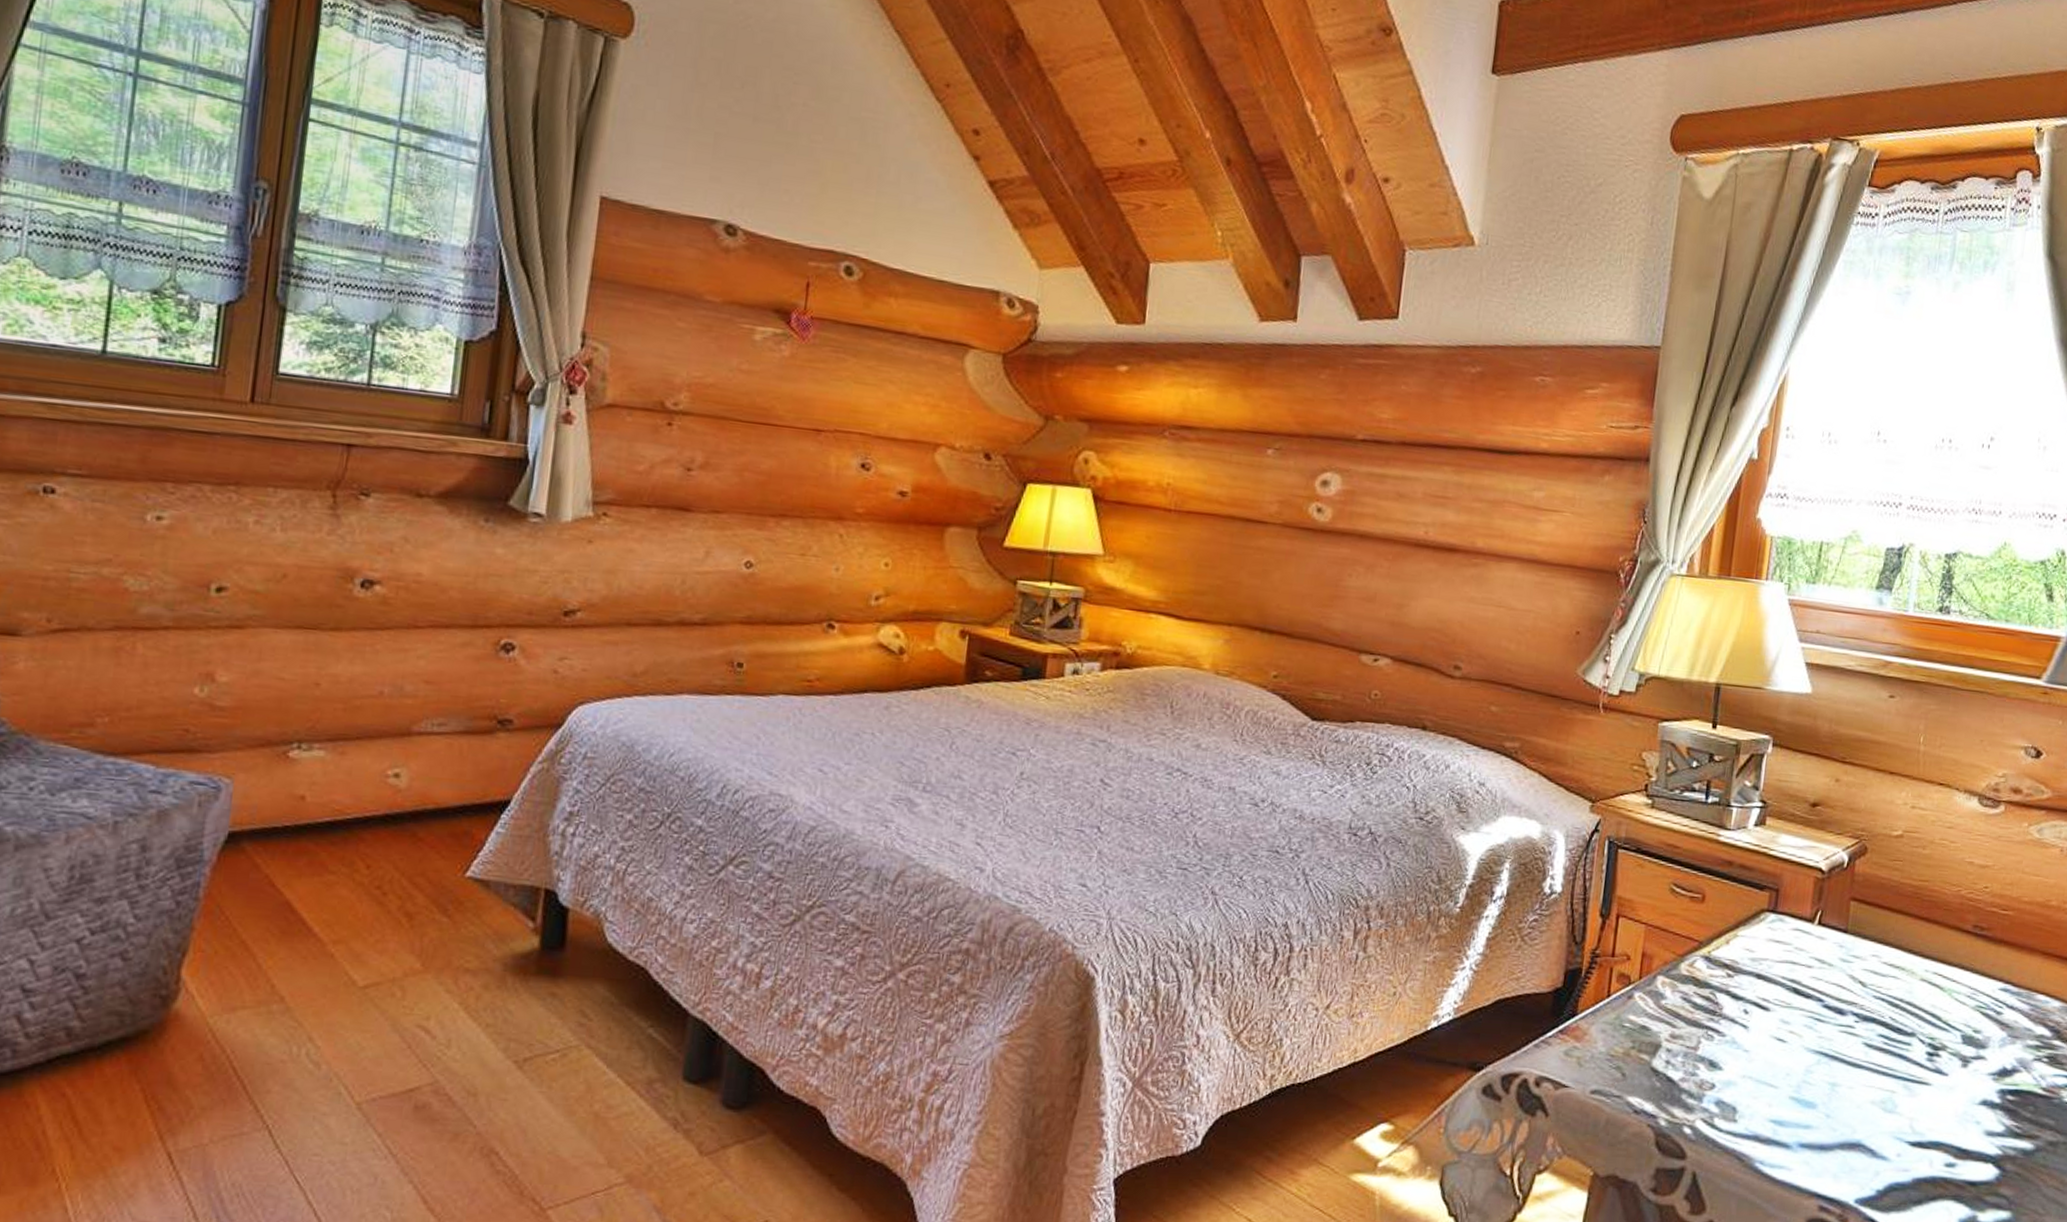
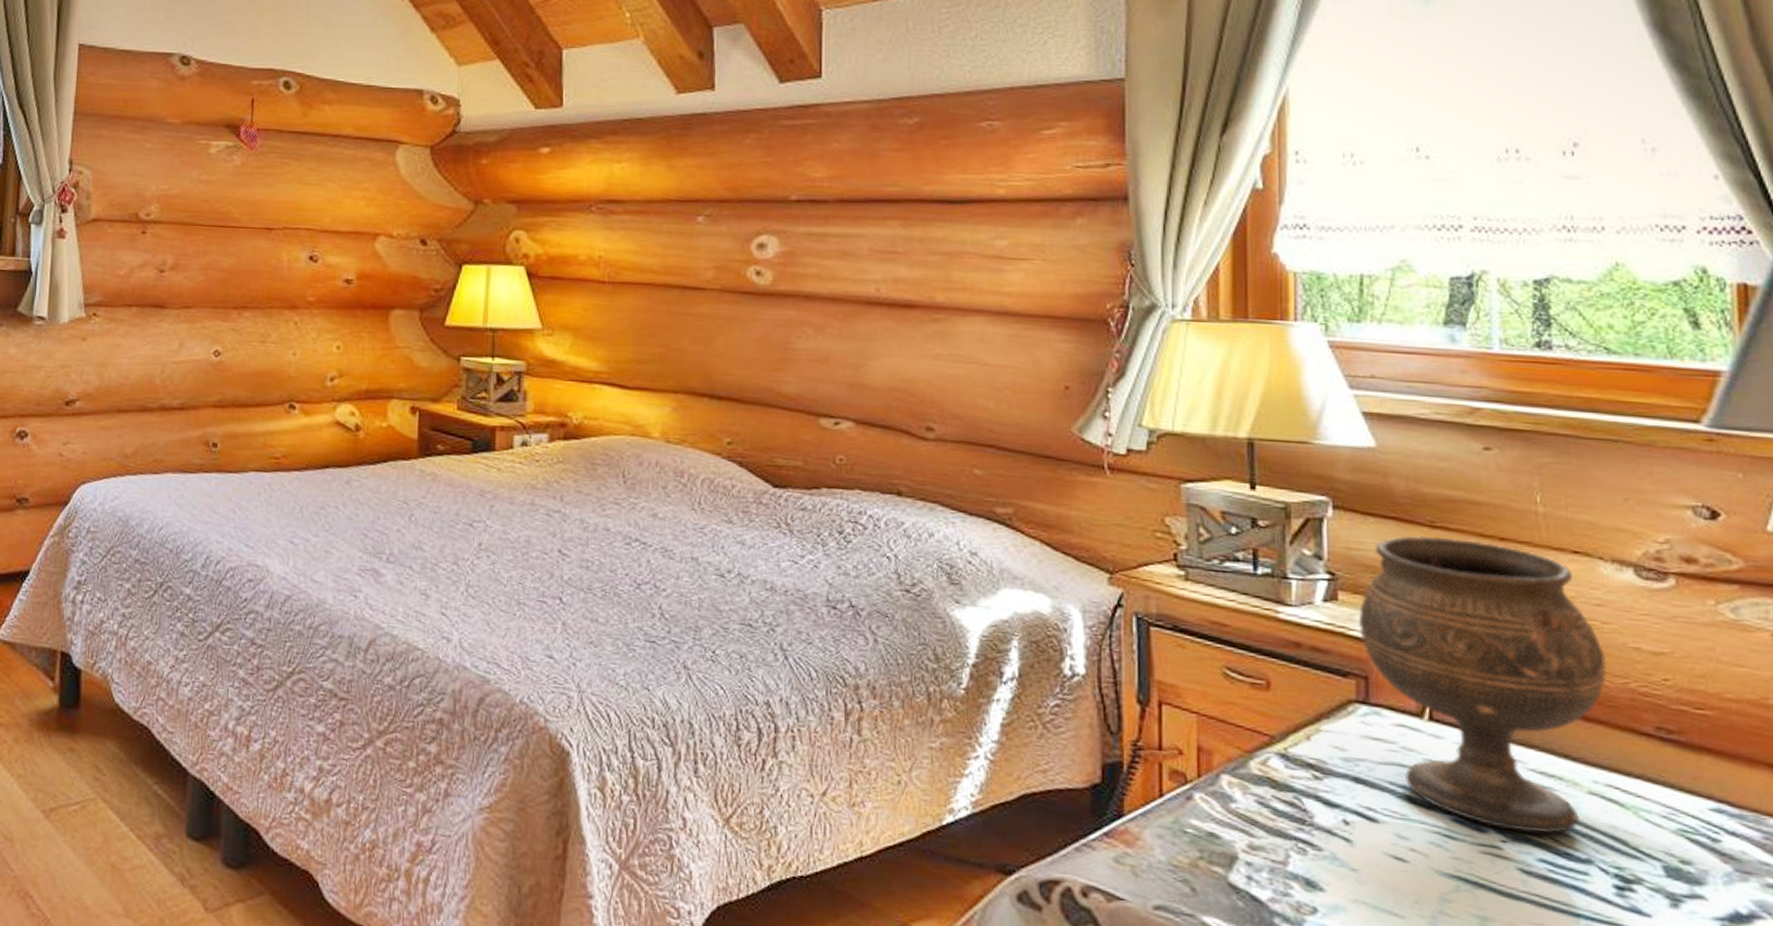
goblet: none [1778,770,1948,1014] -> present [1359,536,1608,835]

